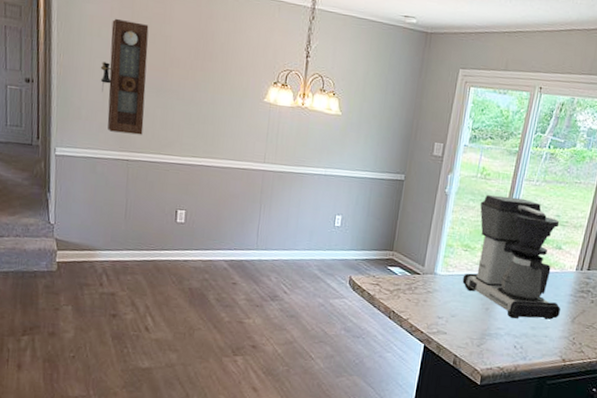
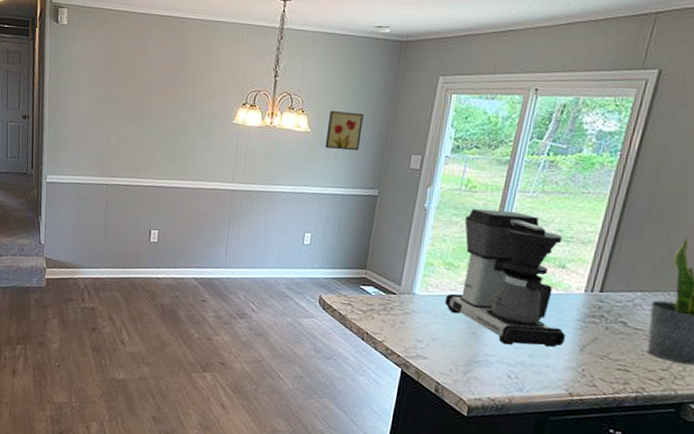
pendulum clock: present [100,18,149,135] -> none [84,55,127,161]
wall art: none [355,96,392,137] -> present [325,111,364,151]

